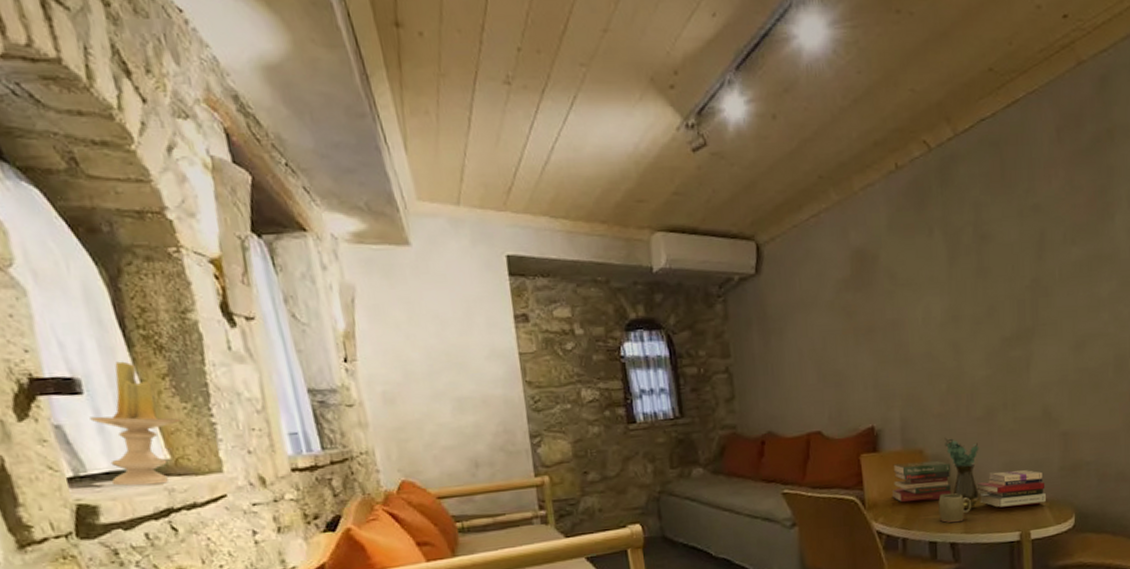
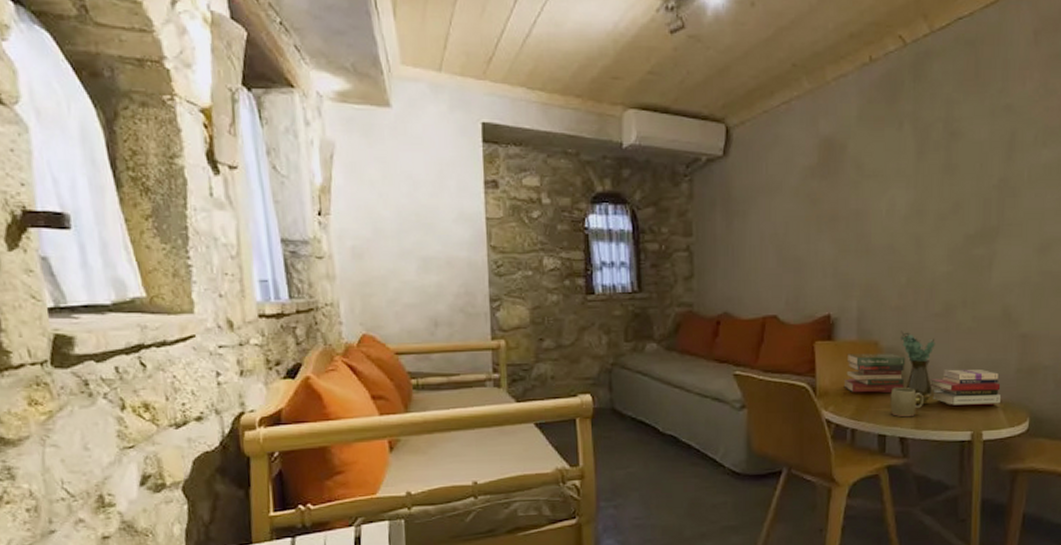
candle: present [89,361,181,486] -> none [74,200,159,321]

